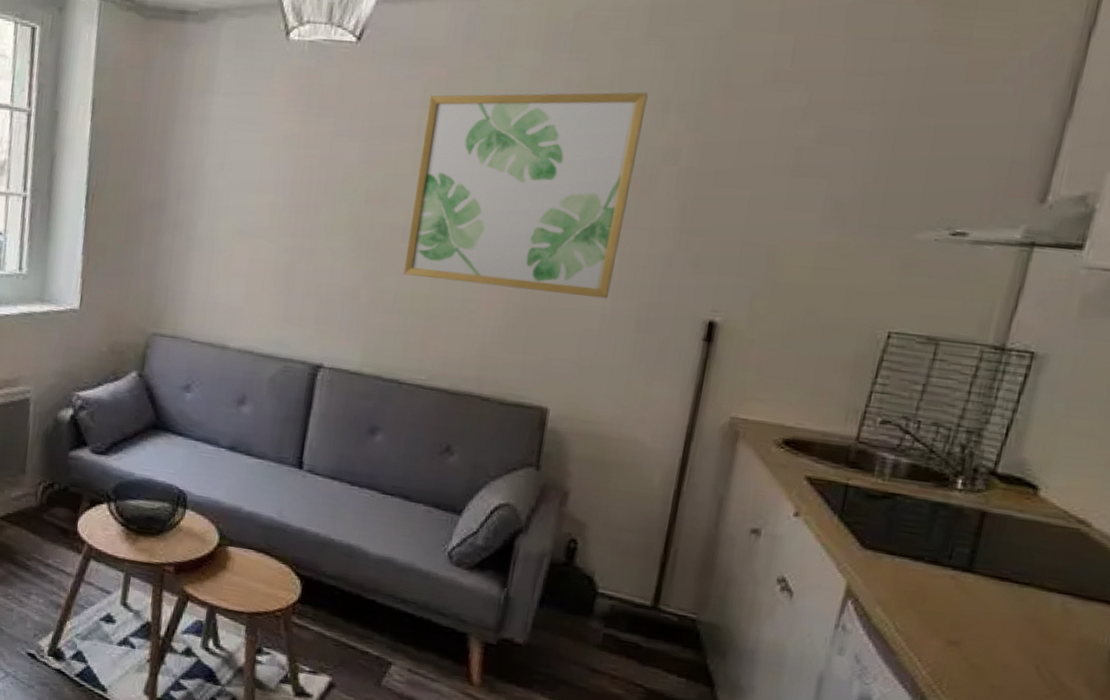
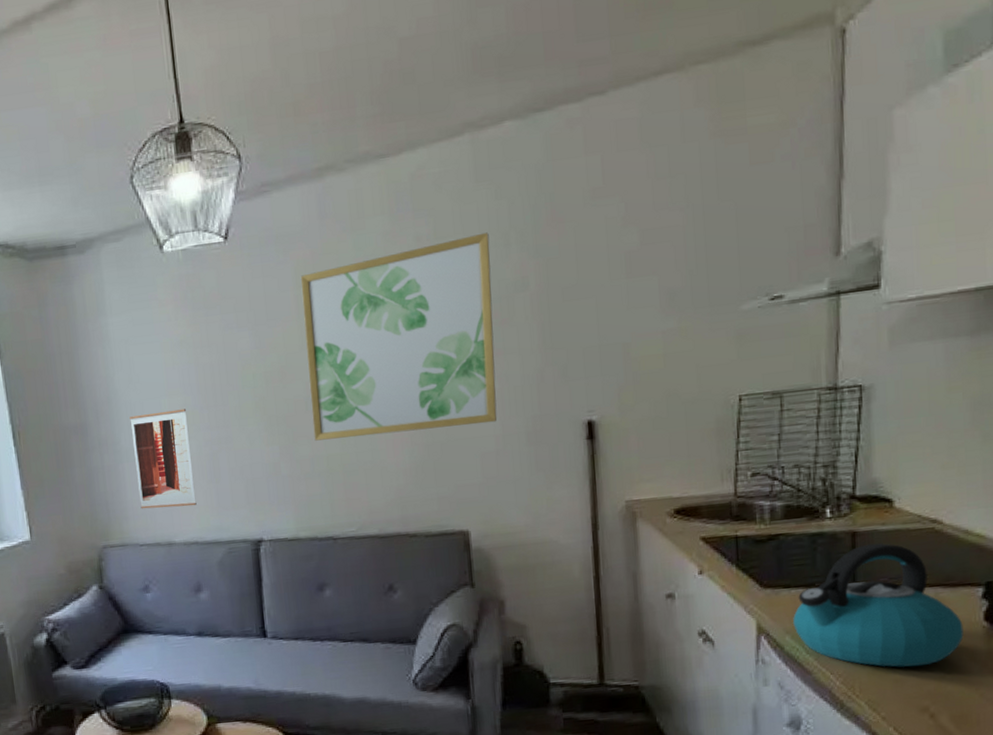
wall art: none [201,204,274,314] -> present [129,409,197,509]
kettle: none [887,528,1087,679] -> present [792,543,964,667]

